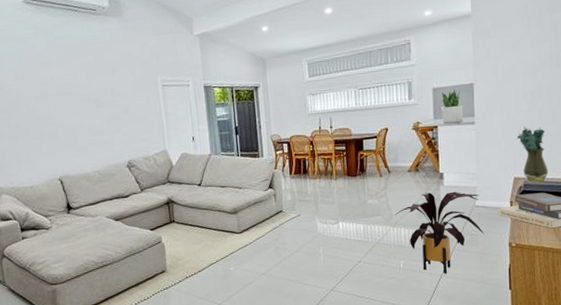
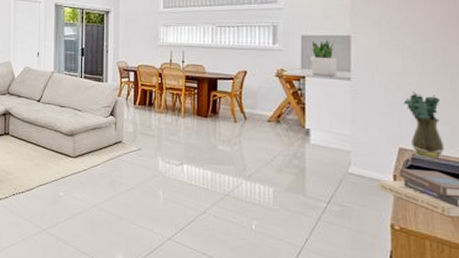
house plant: present [395,191,484,274] -> none [249,147,359,246]

